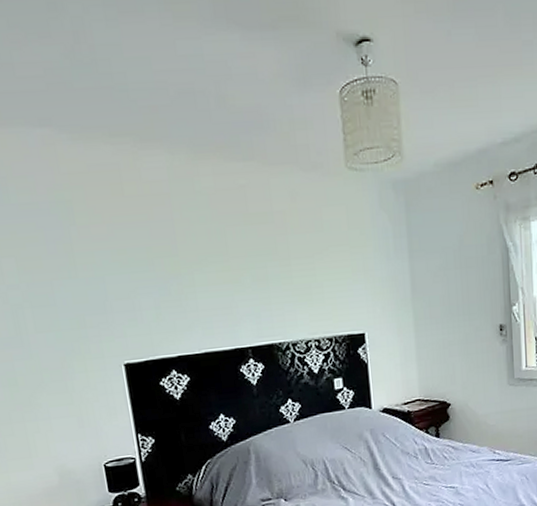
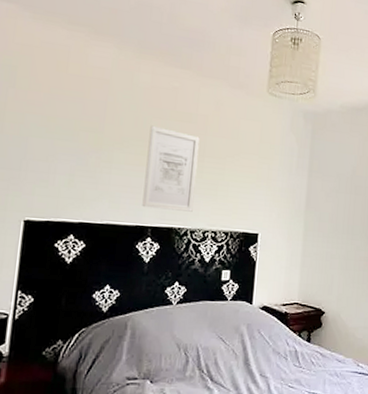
wall art: none [225,235,290,328] -> present [142,125,200,212]

